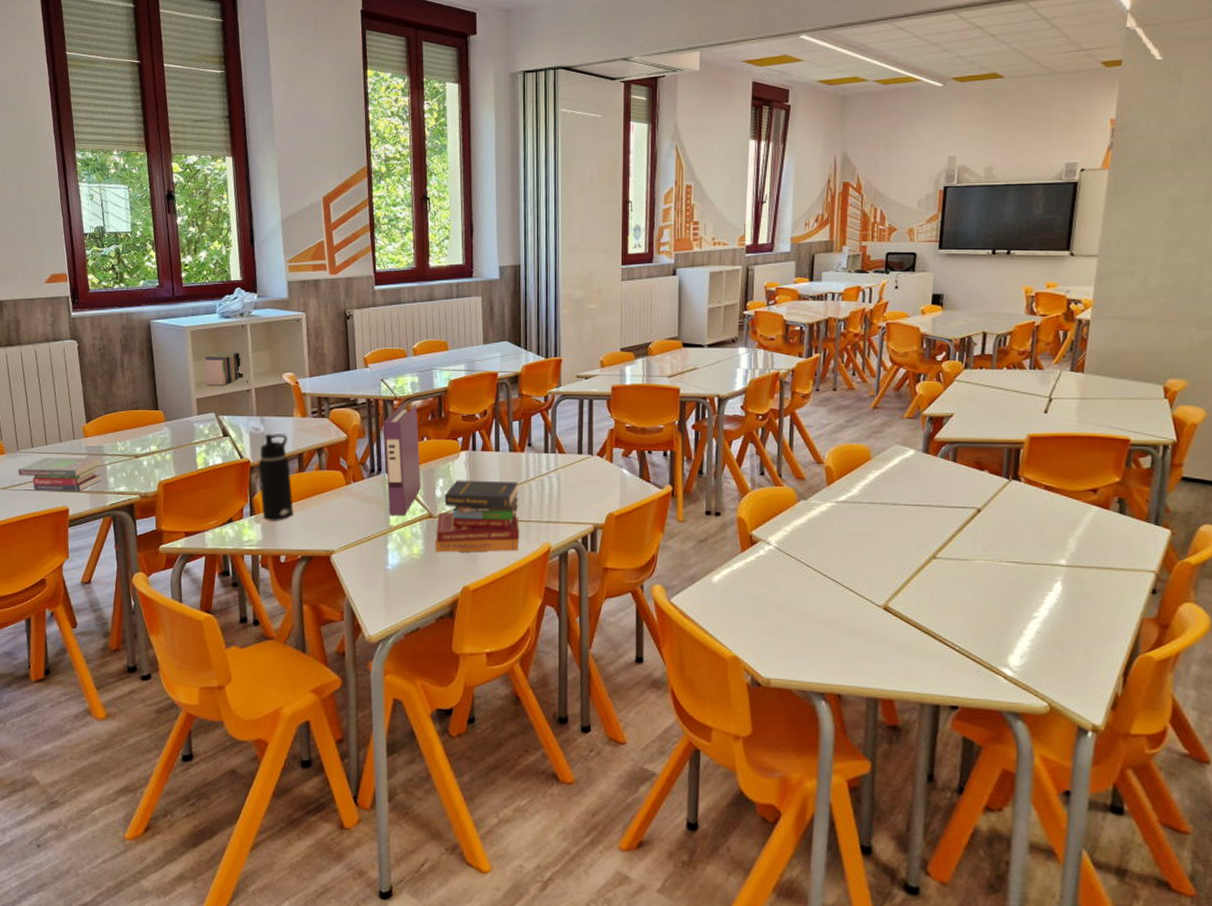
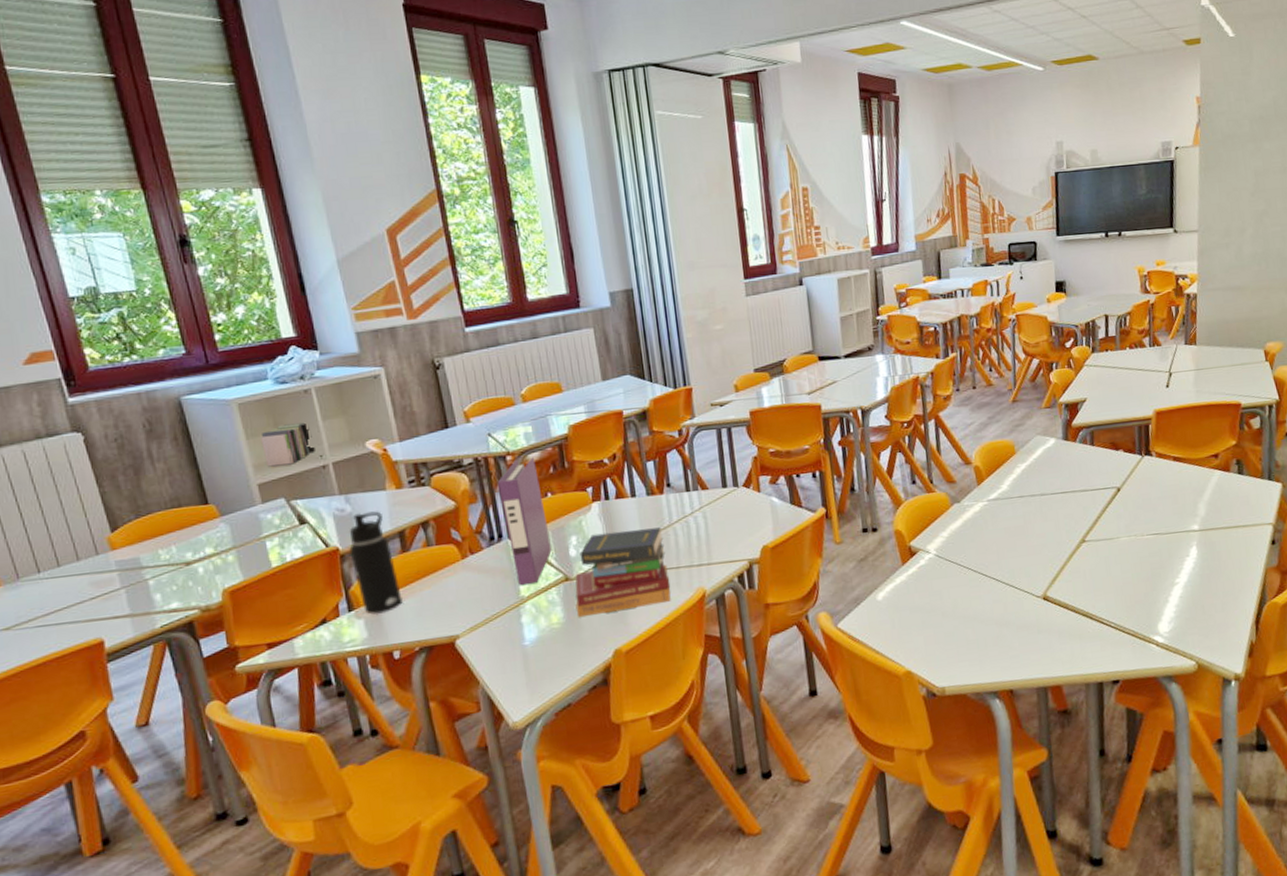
books: present [18,457,102,493] -> none [23,572,145,626]

